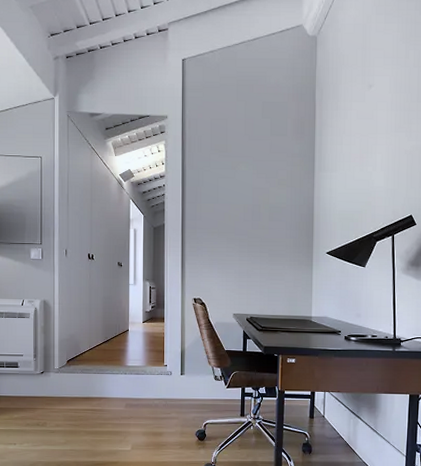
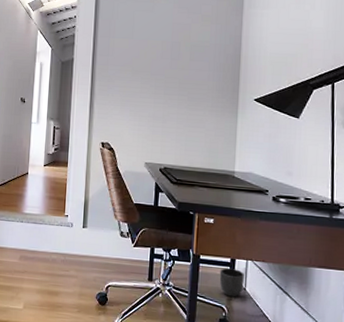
planter: none [302,400,324,424] -> present [219,268,245,297]

